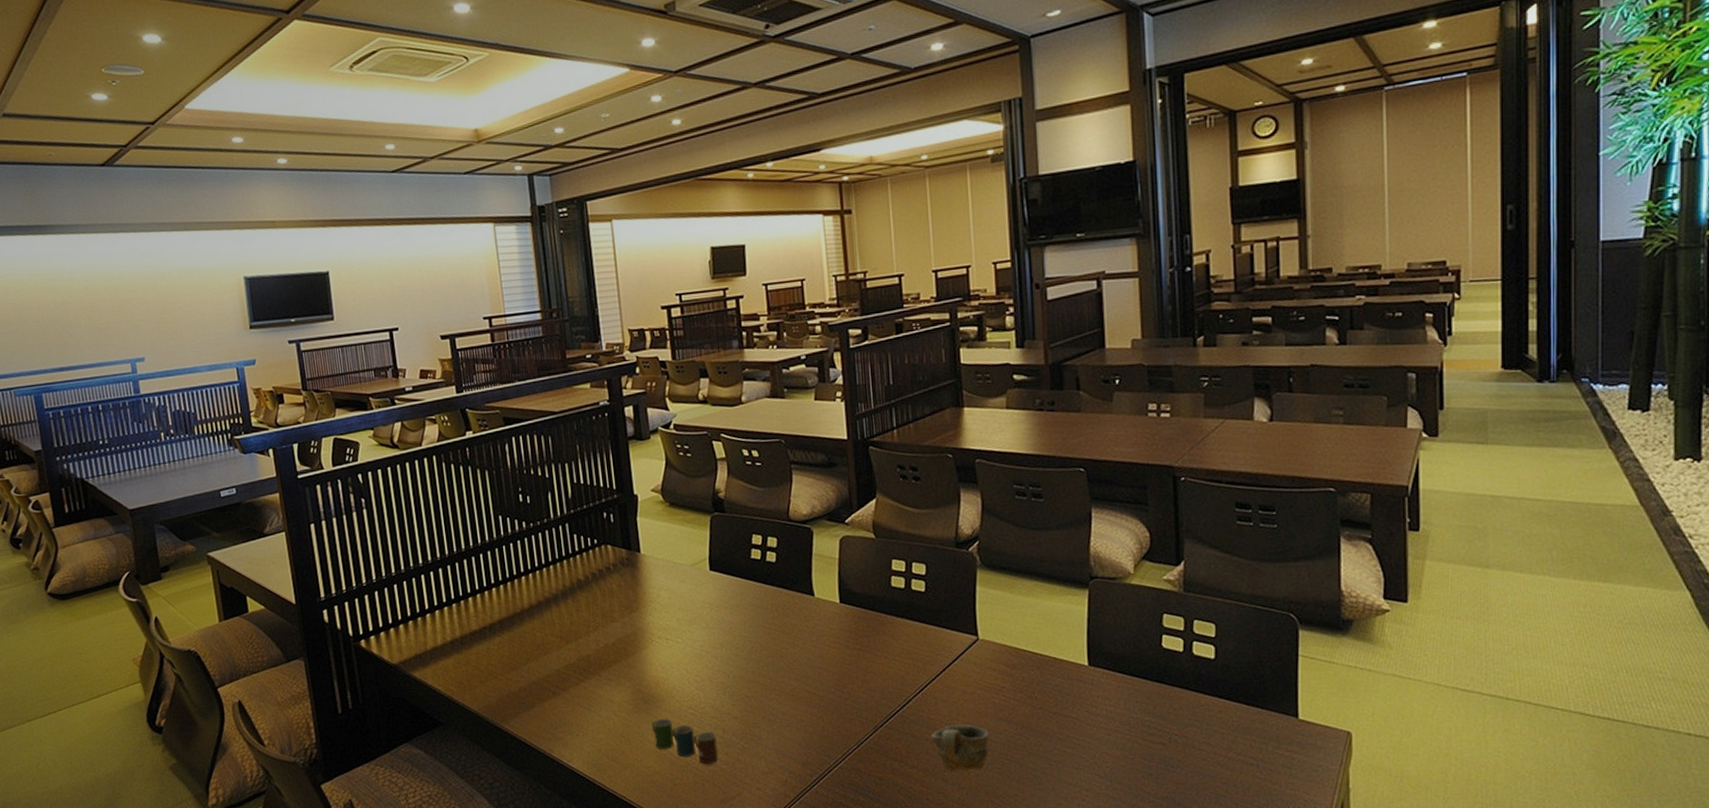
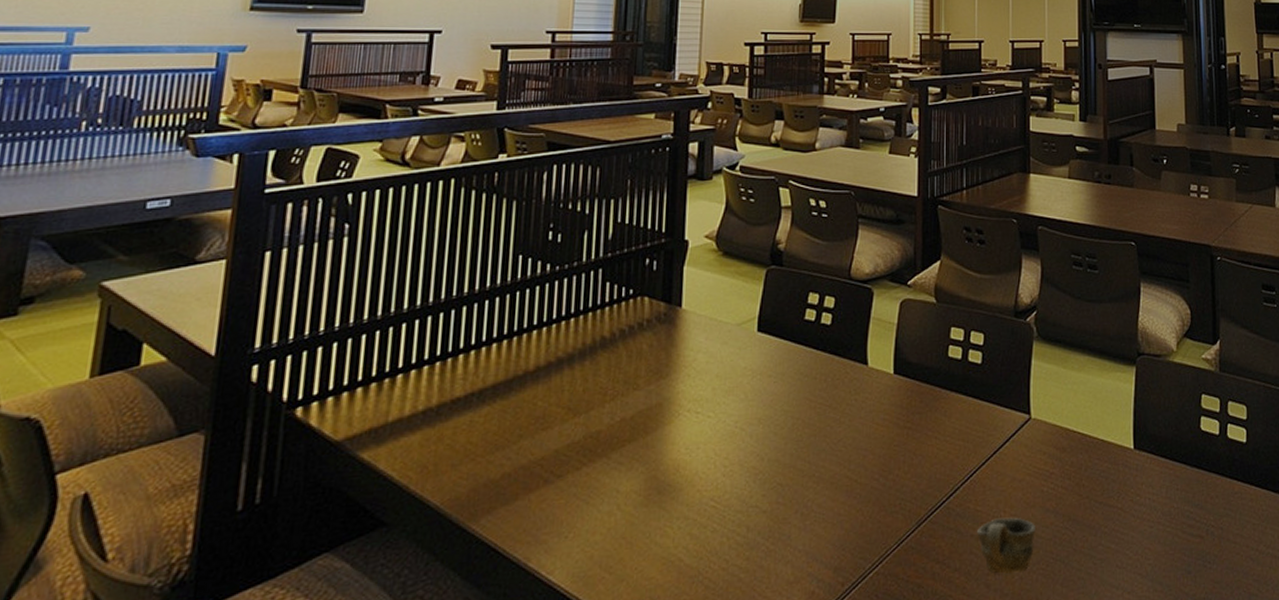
cup: present [651,718,718,765] -> none [661,513,738,574]

